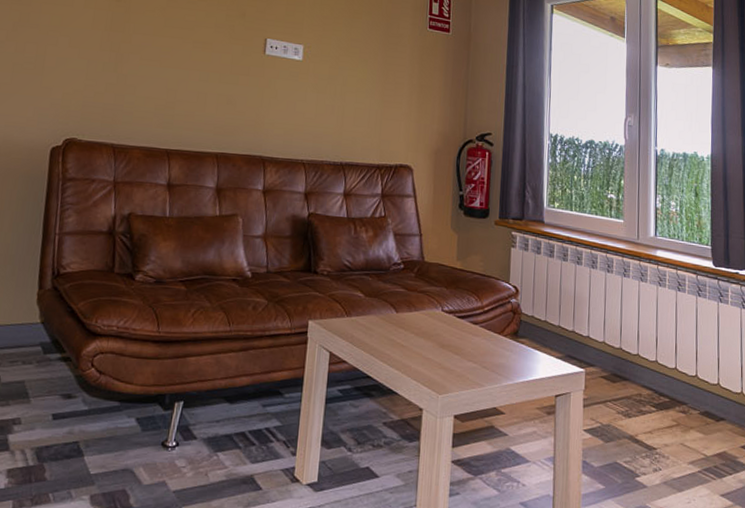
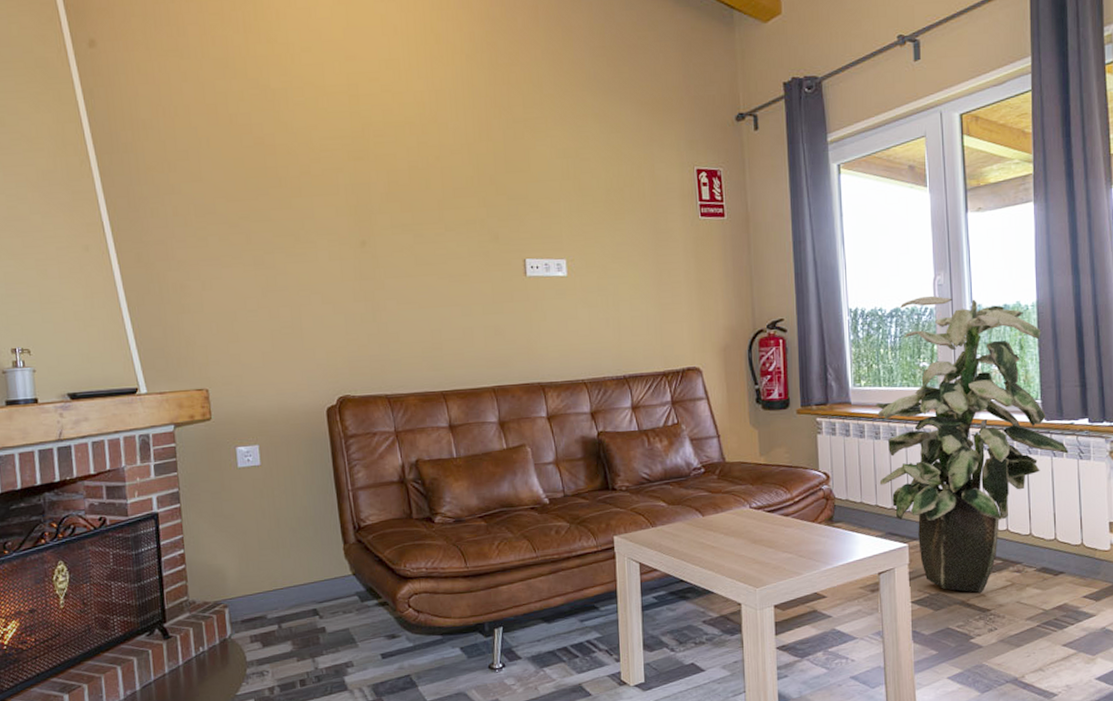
indoor plant: none [563,134,733,429] -> present [876,296,1069,593]

